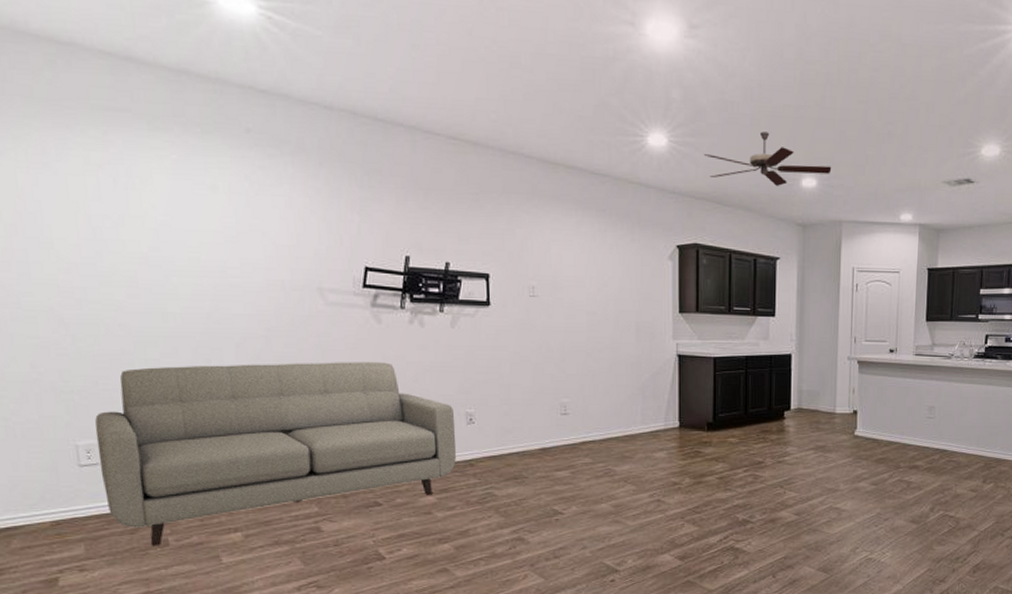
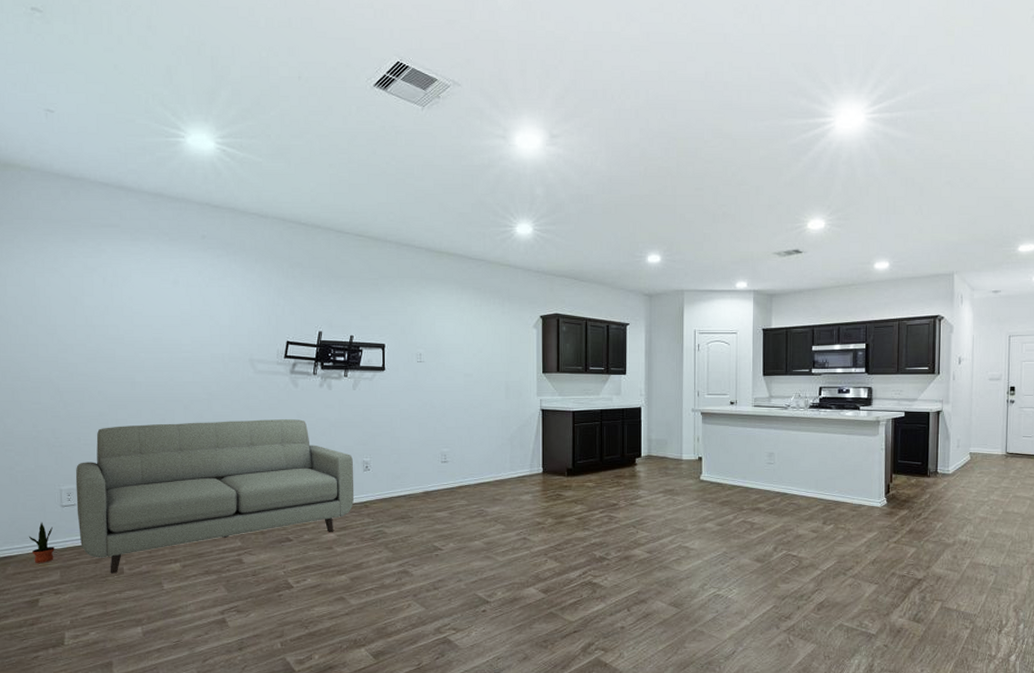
potted plant: none [37,485,75,535] -> present [28,522,55,563]
ceiling fan: present [703,131,832,186] -> none [563,218,674,263]

